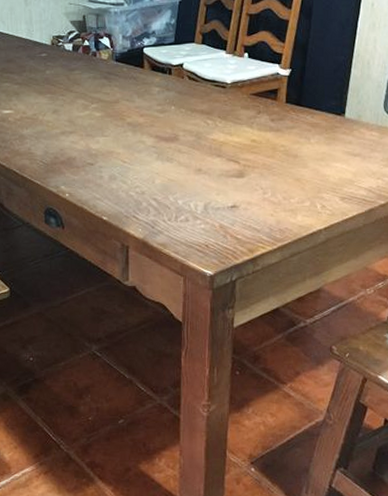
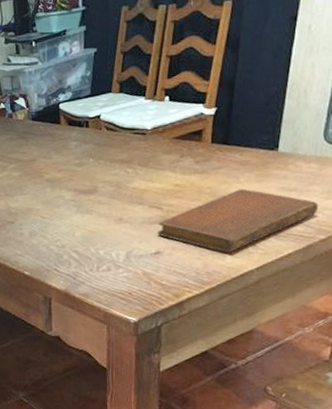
notebook: none [234,150,379,212] -> present [157,188,319,253]

